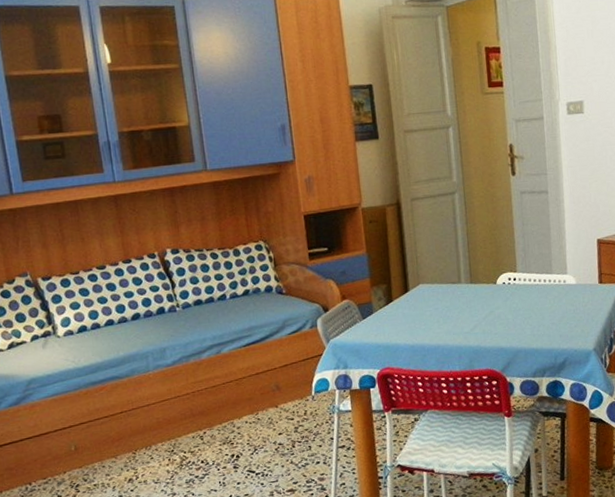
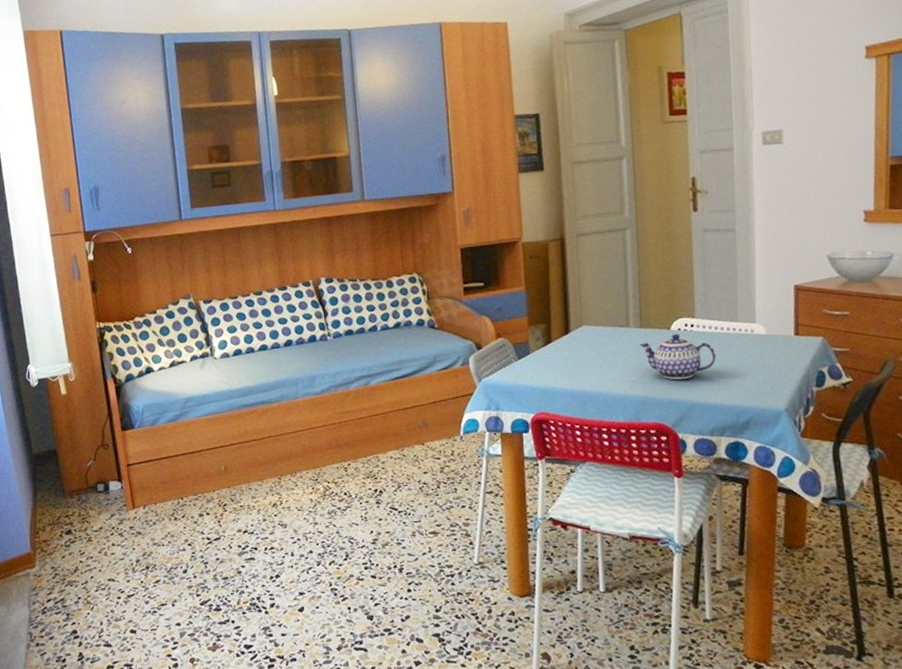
teapot: none [471,287,536,329] -> present [640,334,717,380]

